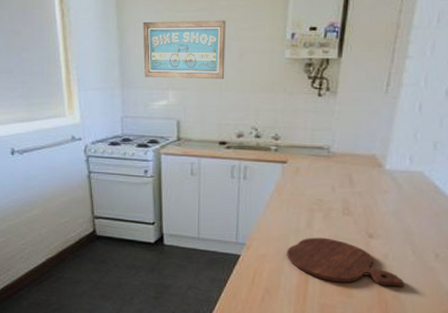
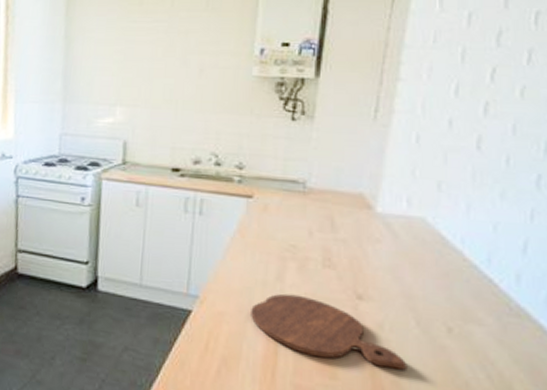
wall art: present [143,20,226,80] -> none [90,31,186,97]

